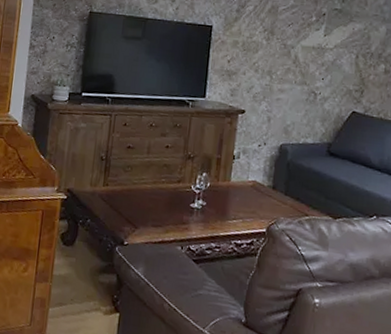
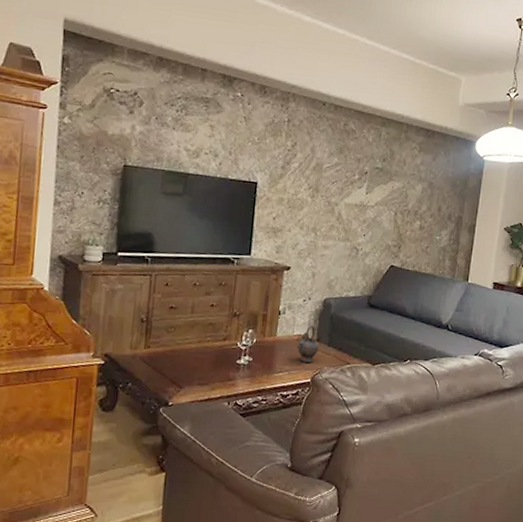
teapot: none [251,171,275,211] -> present [297,325,319,363]

